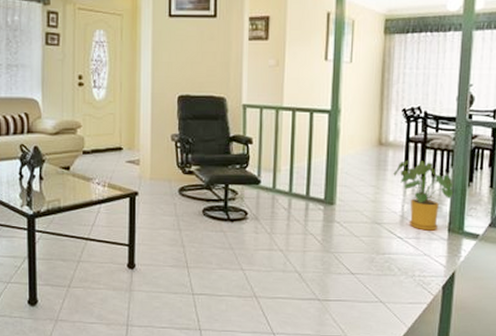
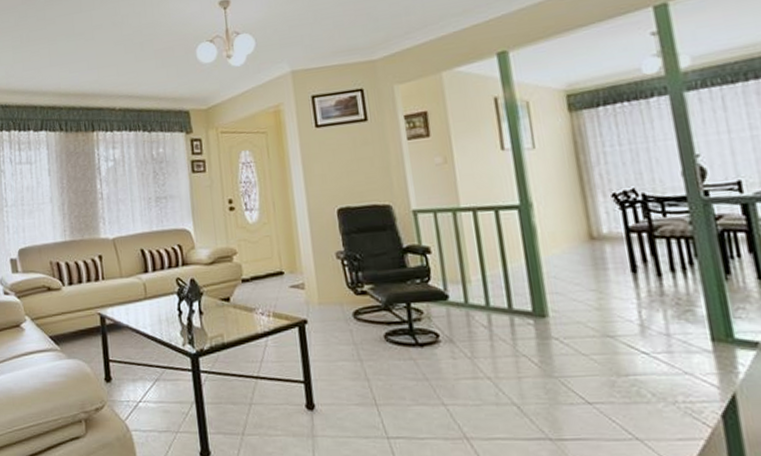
house plant: present [393,160,454,231] -> none [617,253,707,342]

